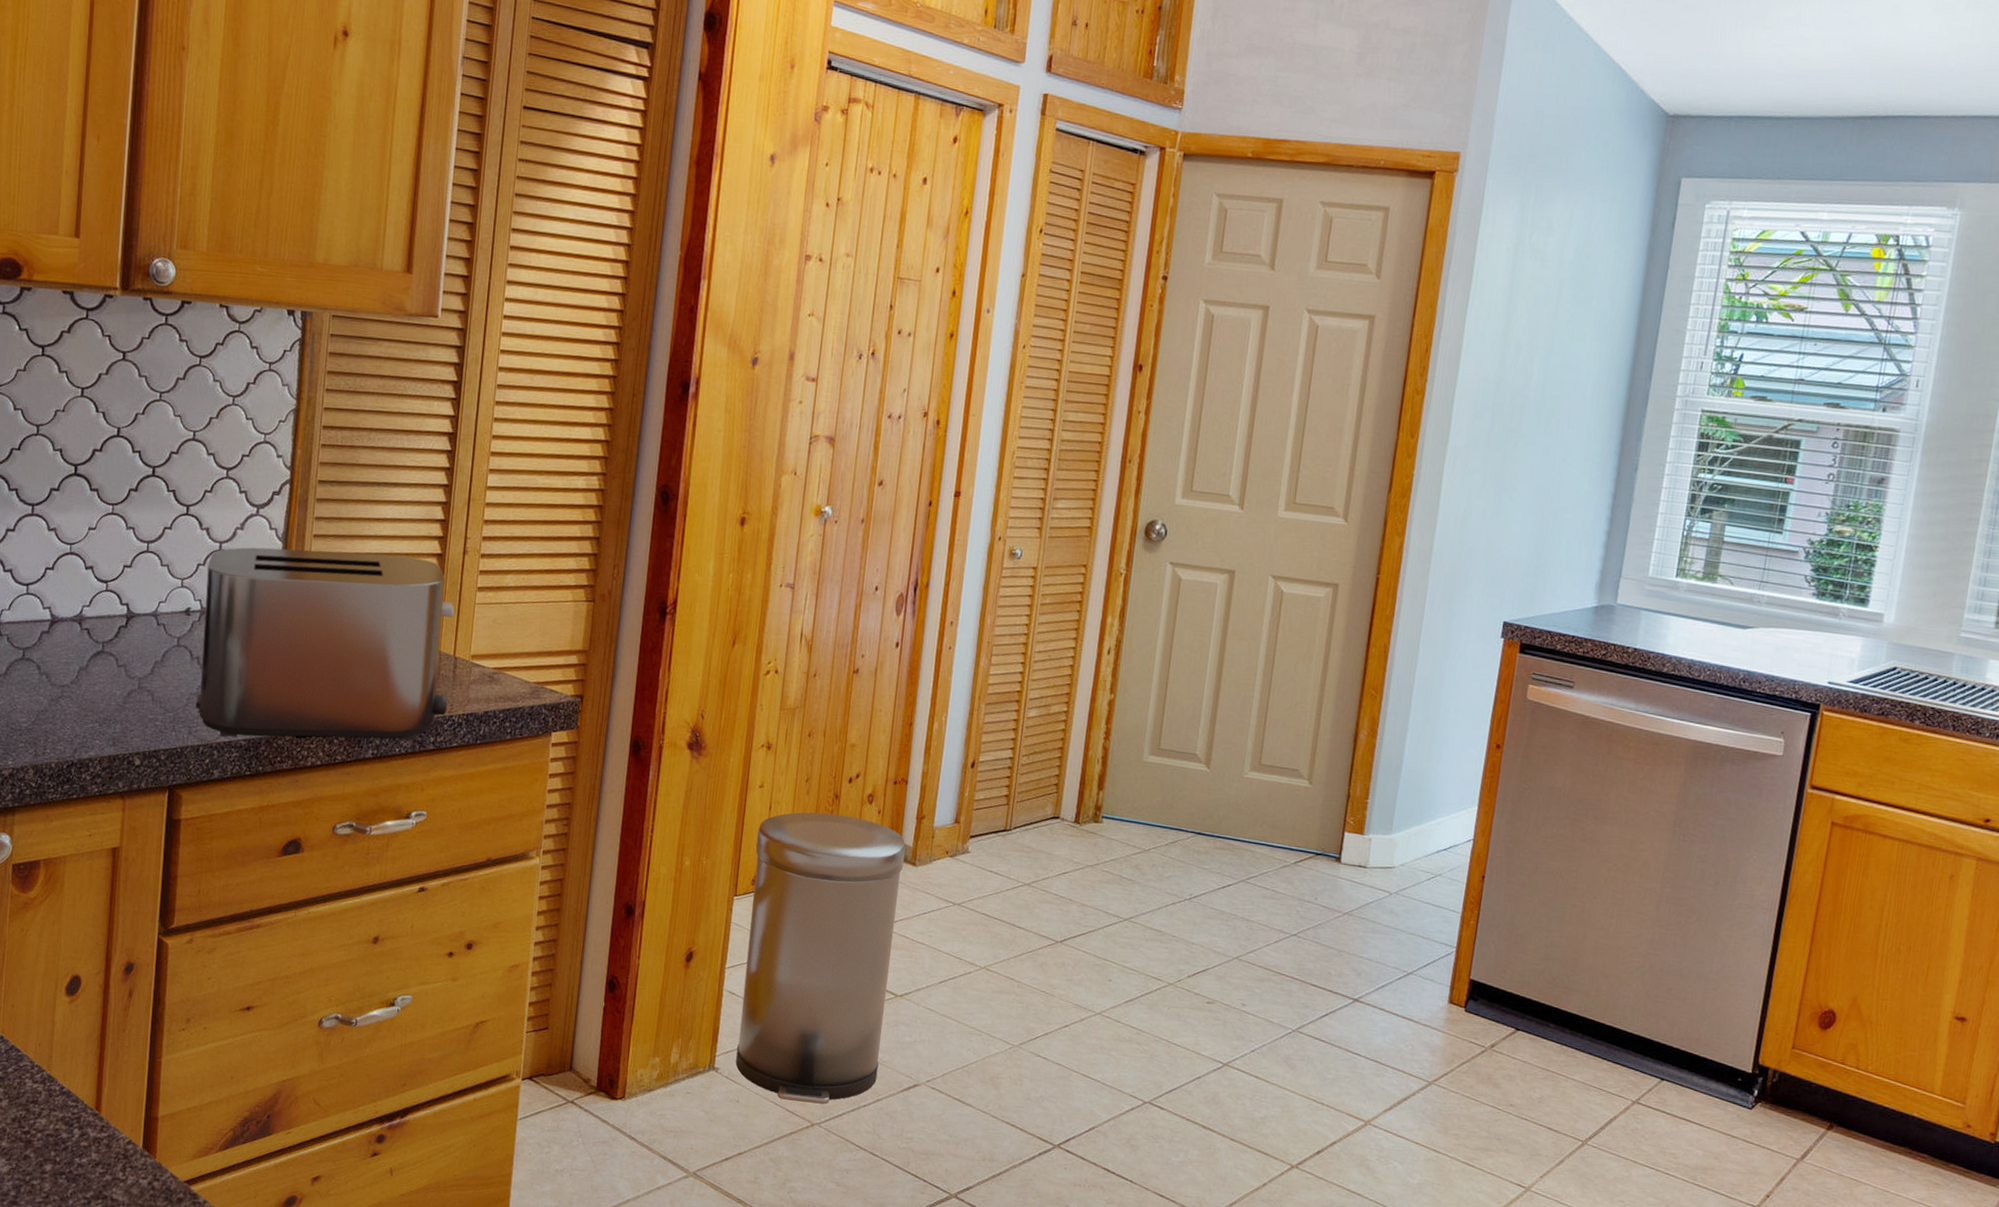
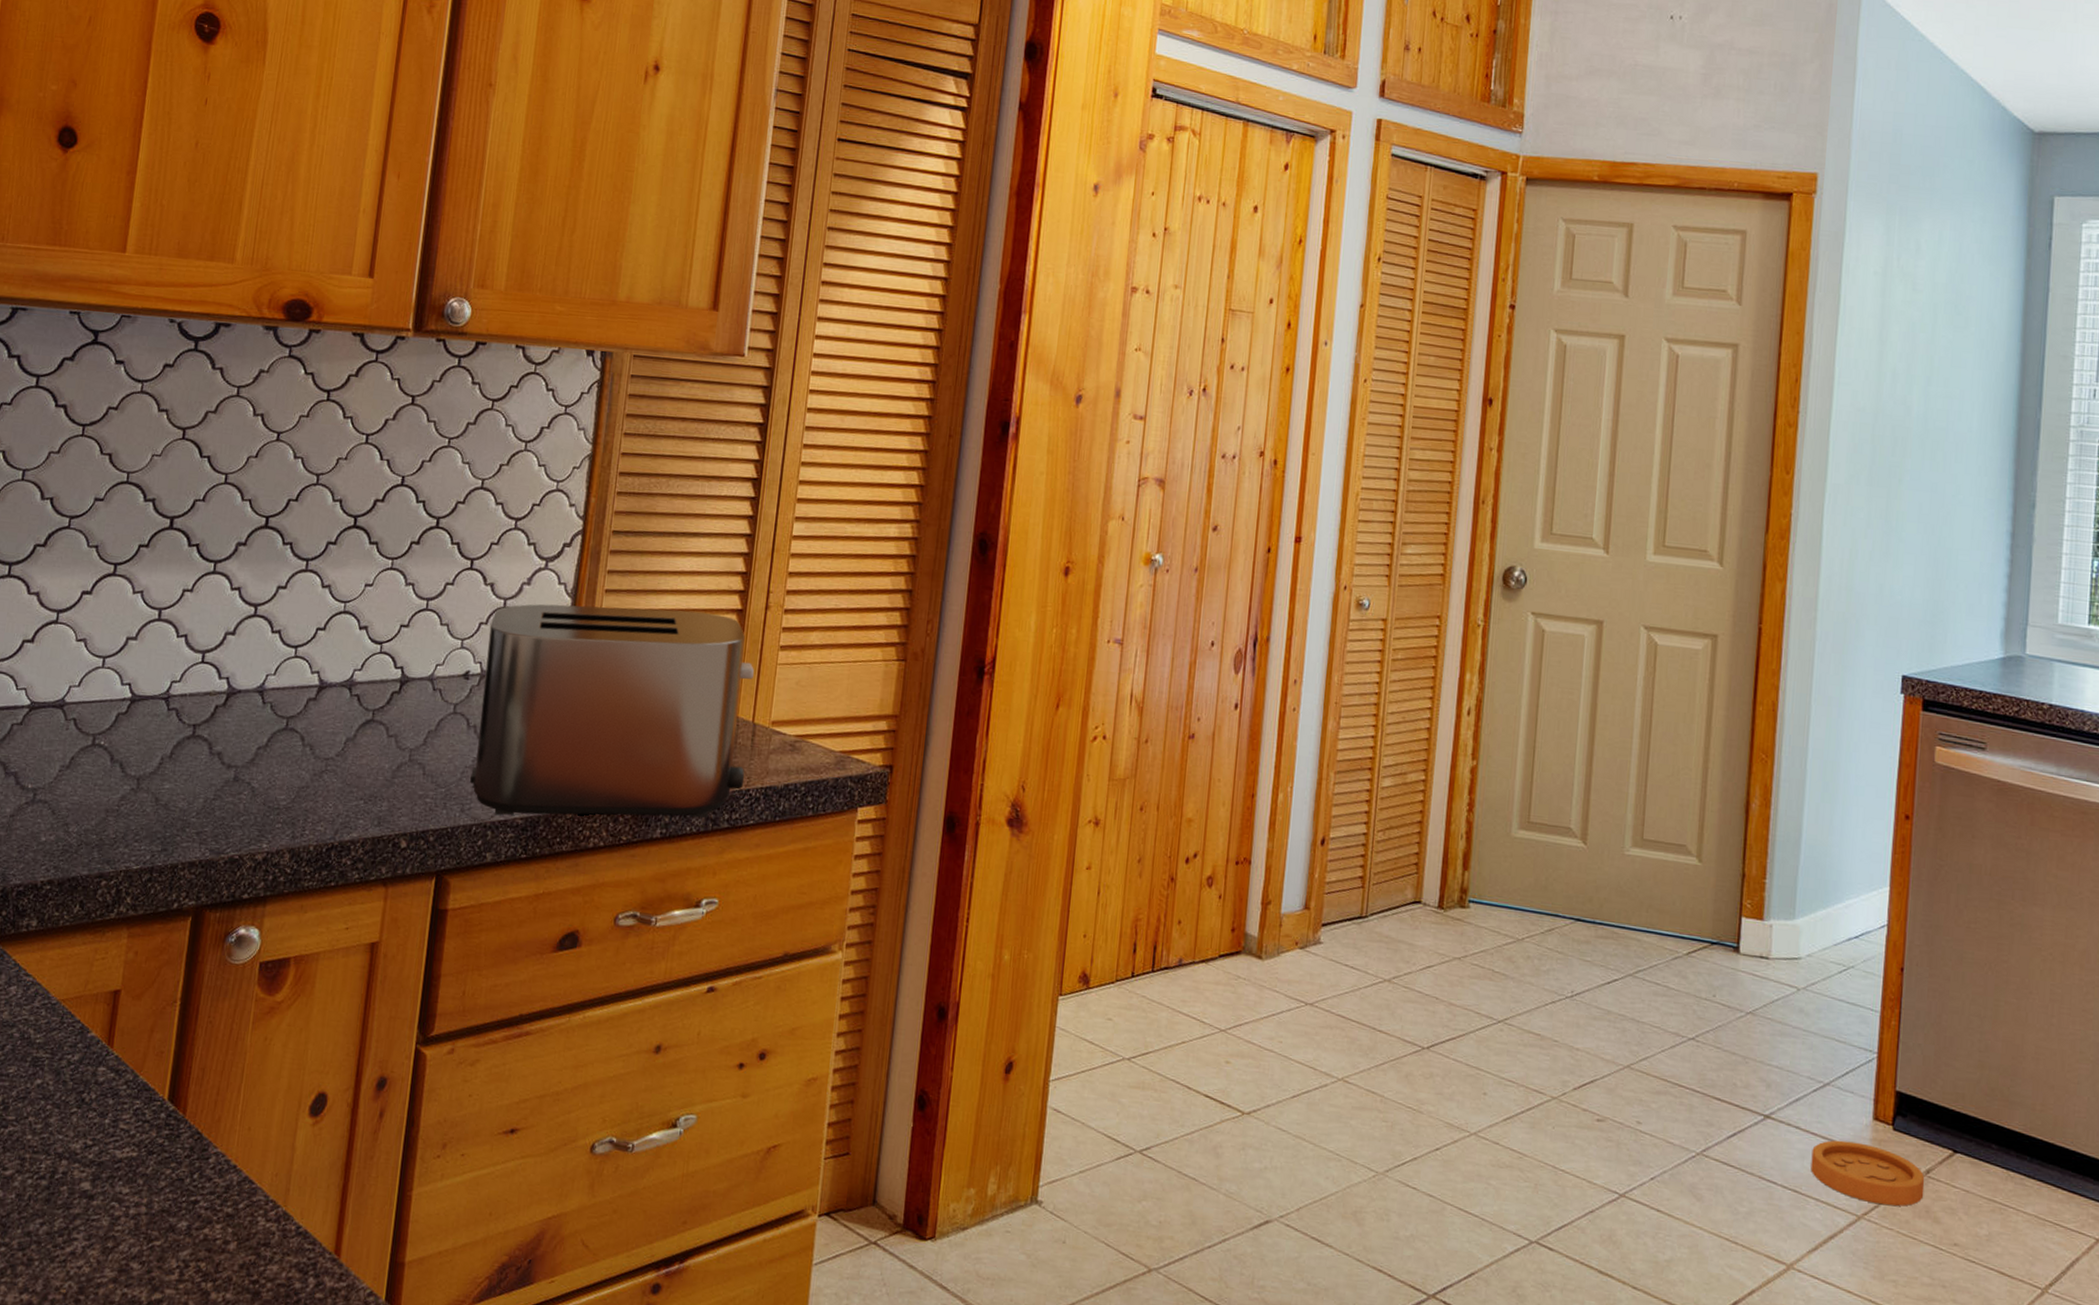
pedal bin: present [736,812,906,1105] -> none [1061,897,1250,1246]
pet bowl: none [1391,1019,1490,1075] -> present [1810,1140,1925,1207]

